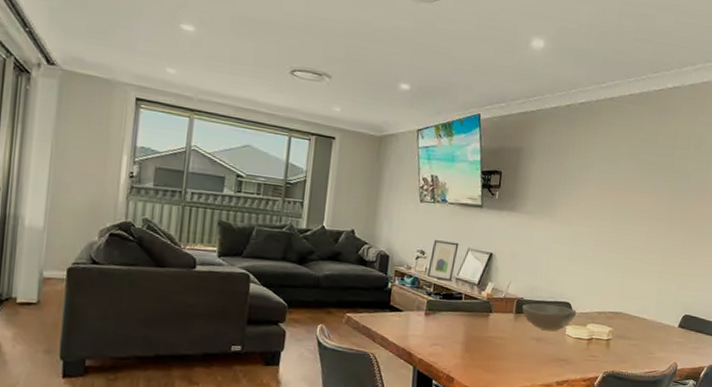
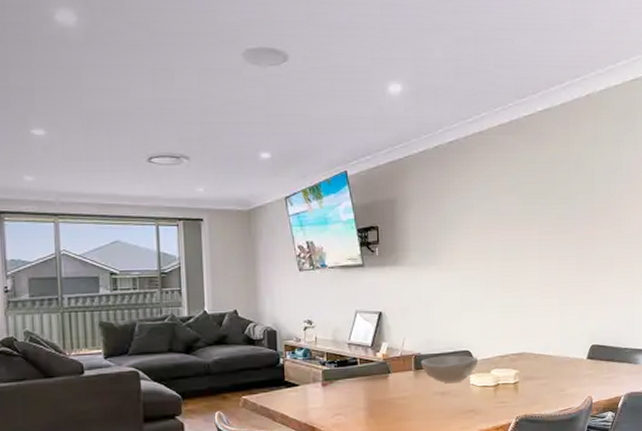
picture frame: present [427,240,459,281] -> none [318,306,346,348]

